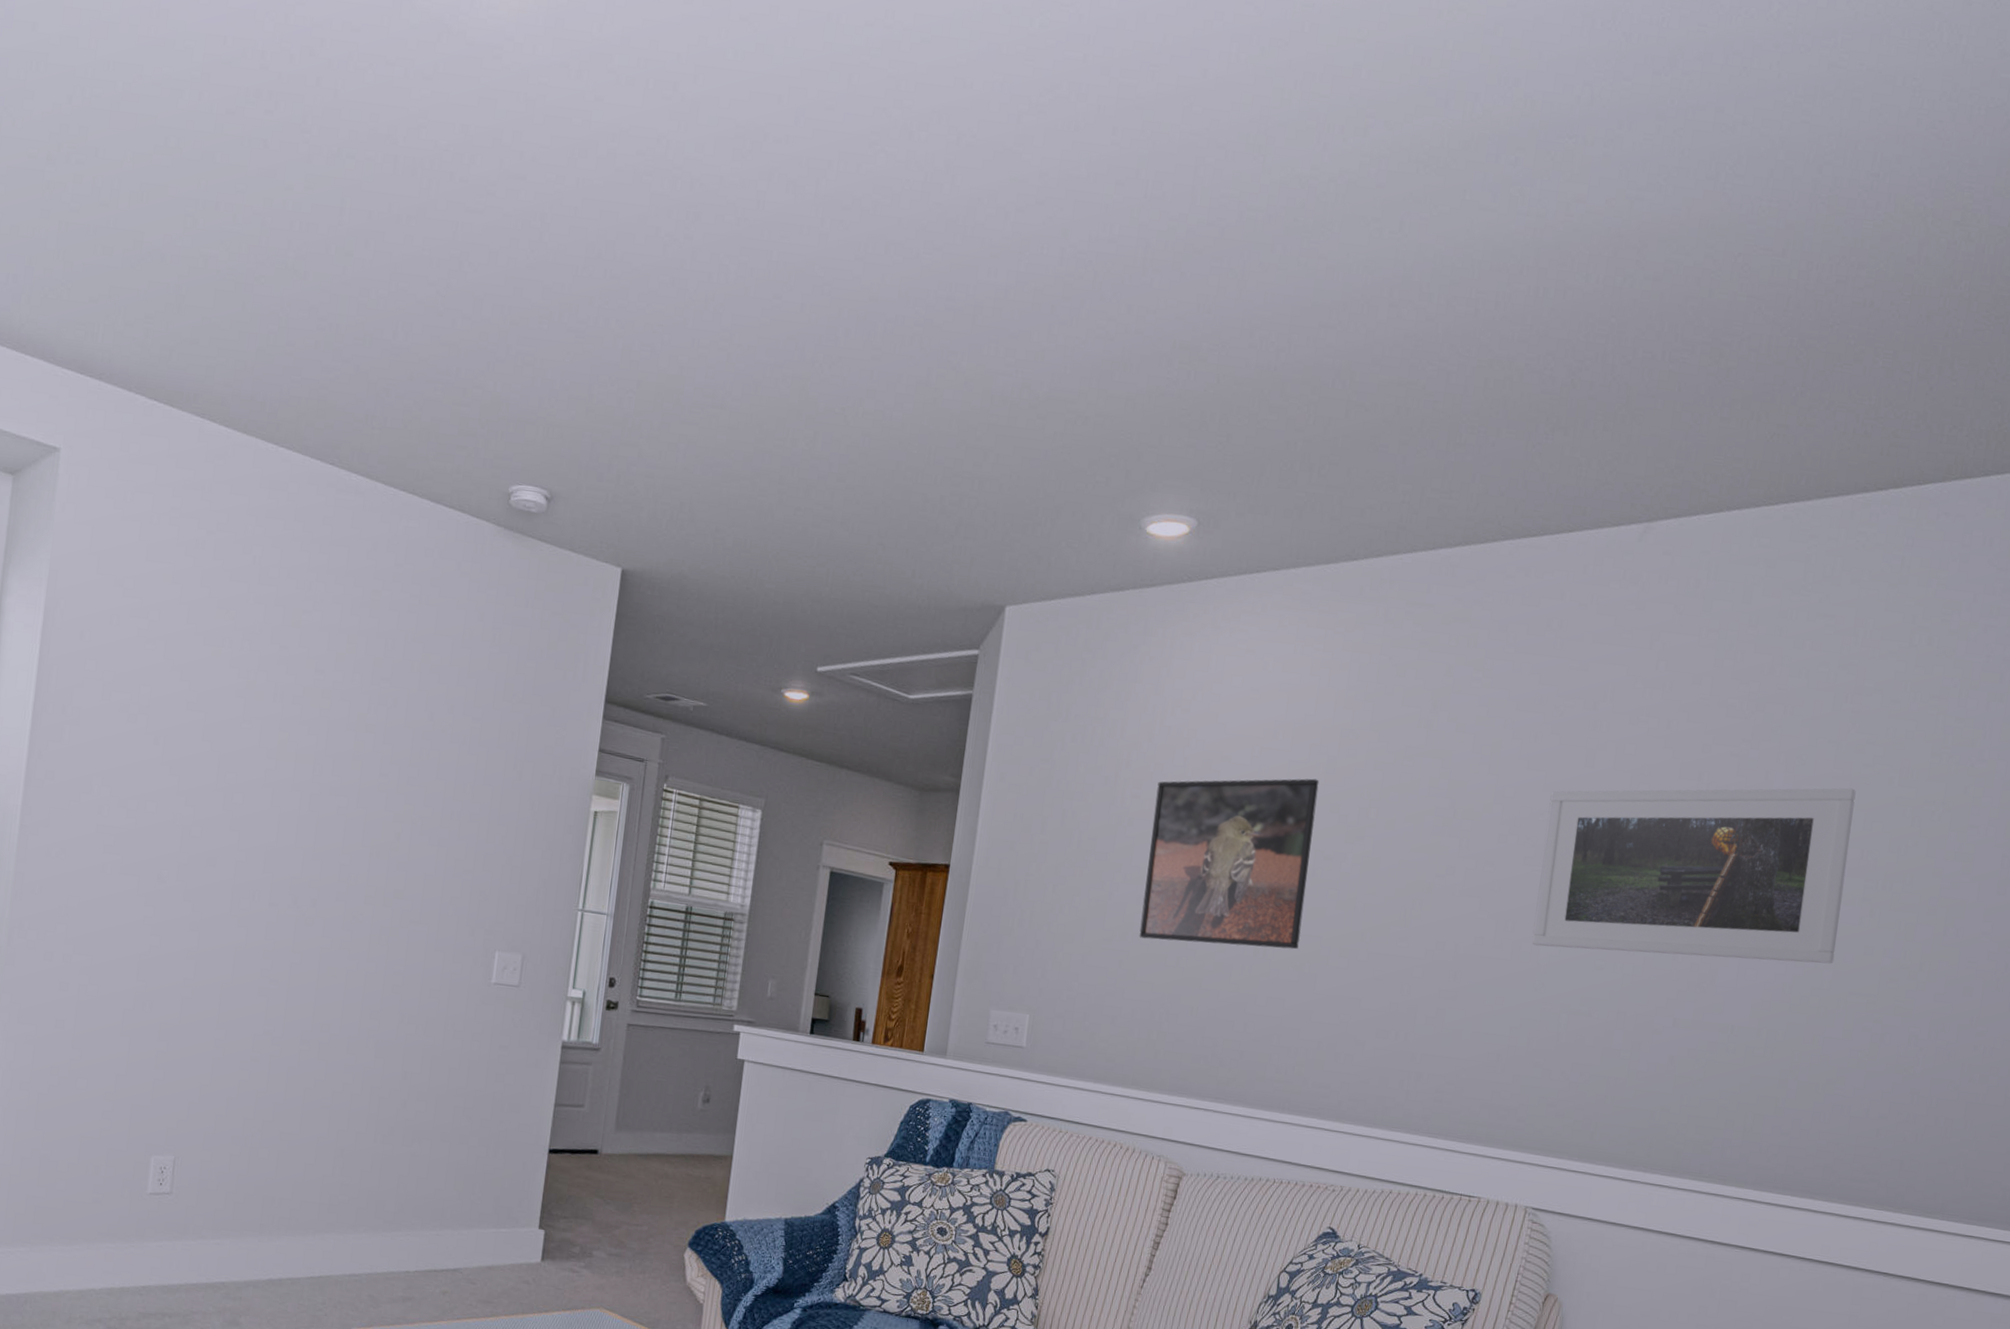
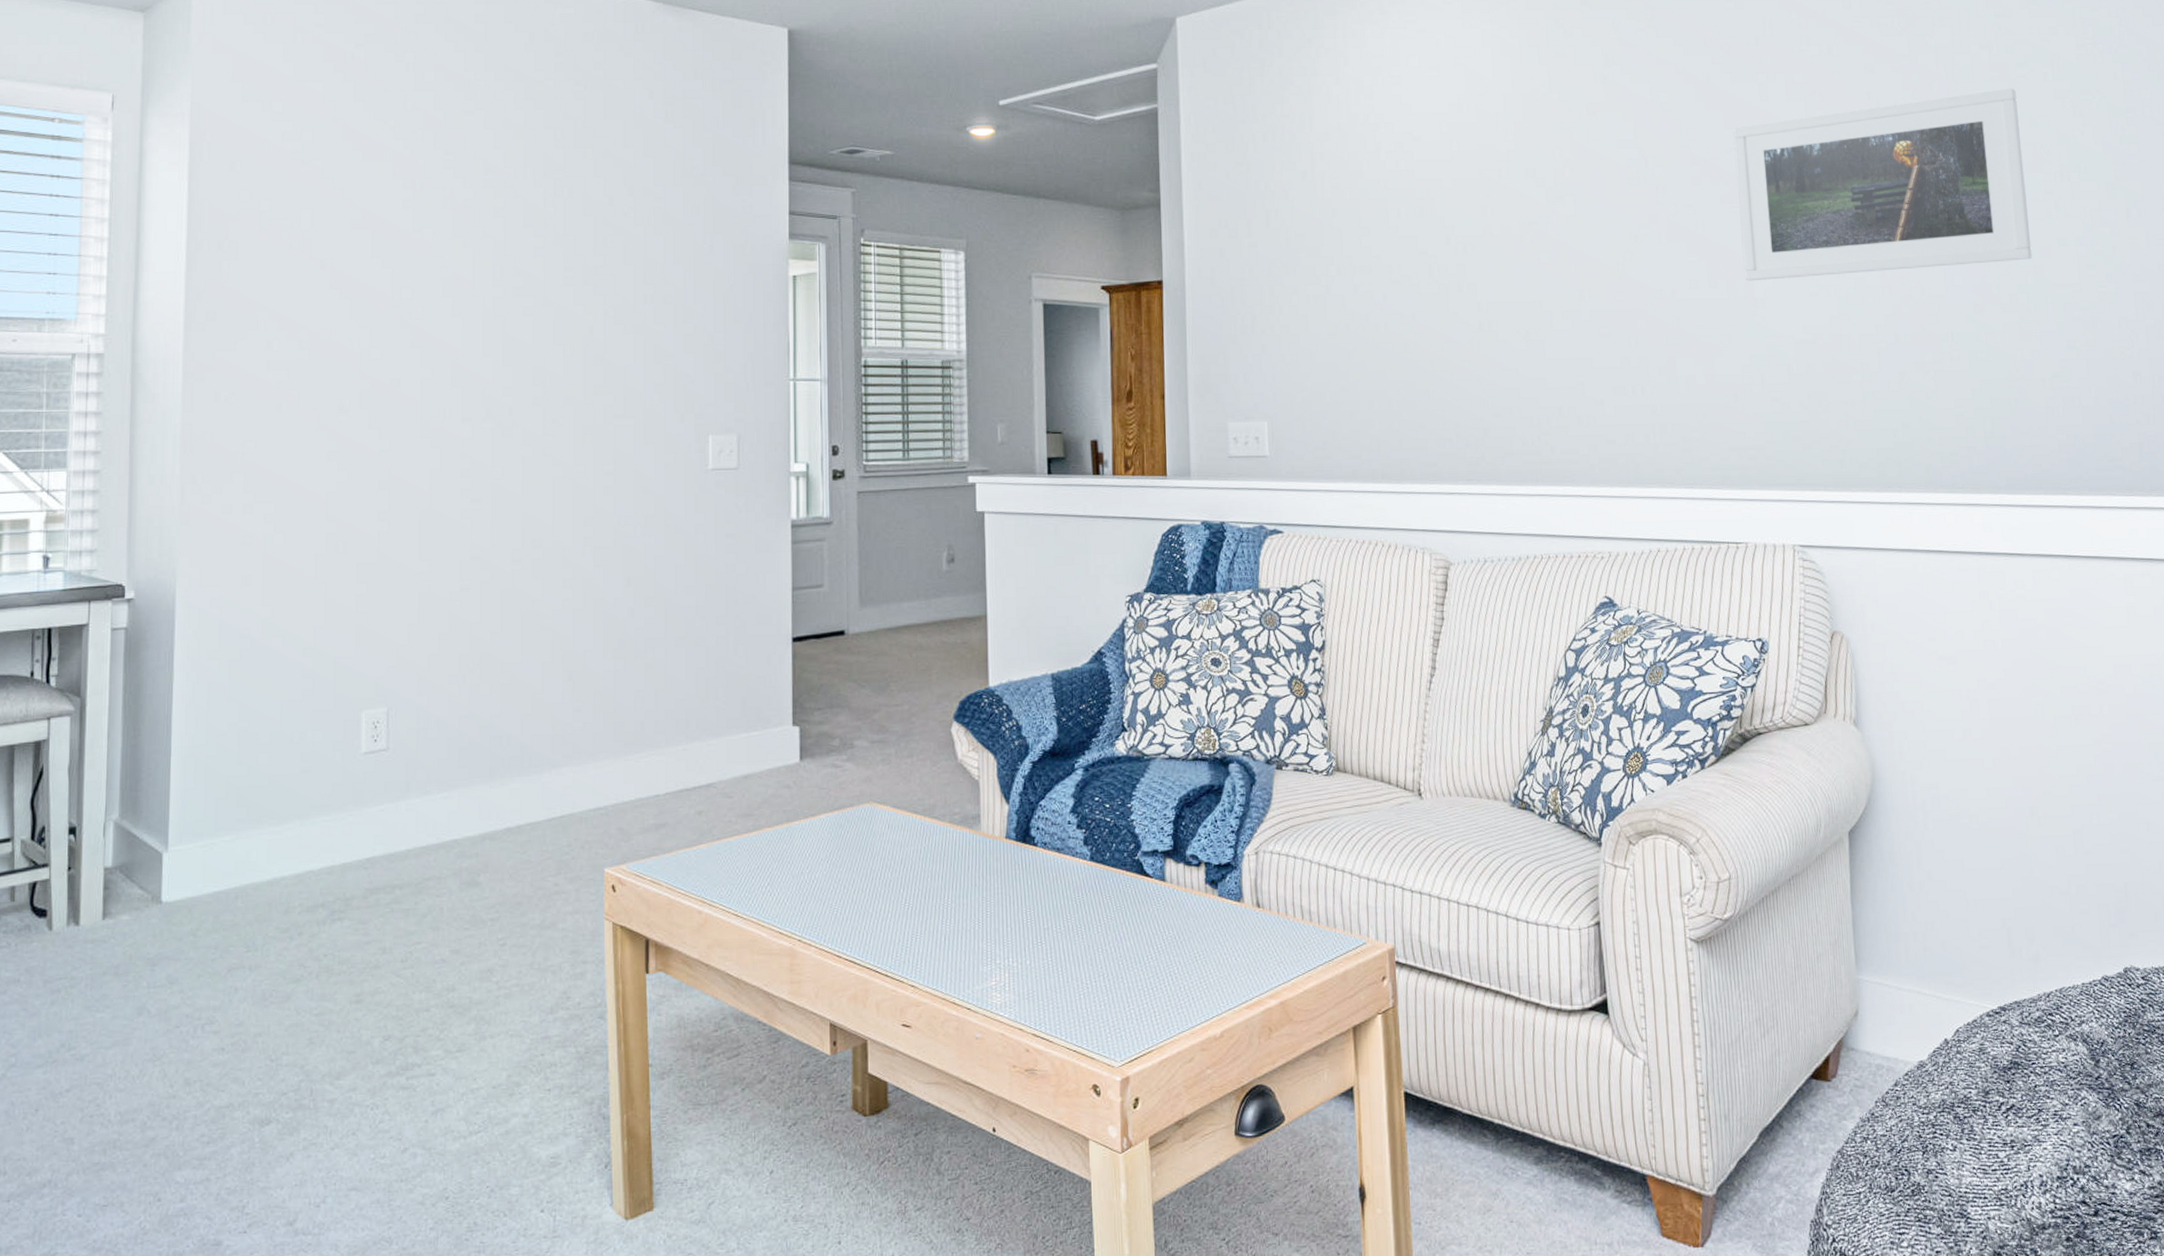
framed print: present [1139,778,1320,950] -> none [1354,146,1521,328]

